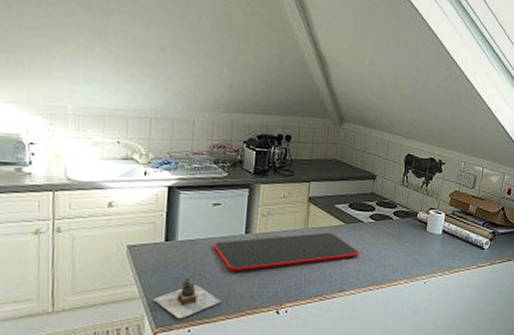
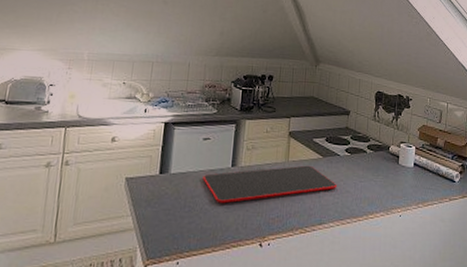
teapot: present [153,278,222,319] -> none [146,209,209,251]

